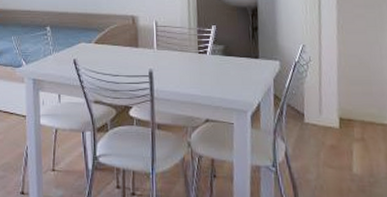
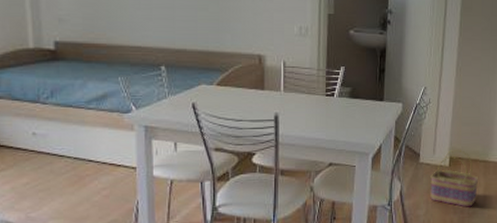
basket: none [319,111,378,175] -> present [430,150,479,207]

